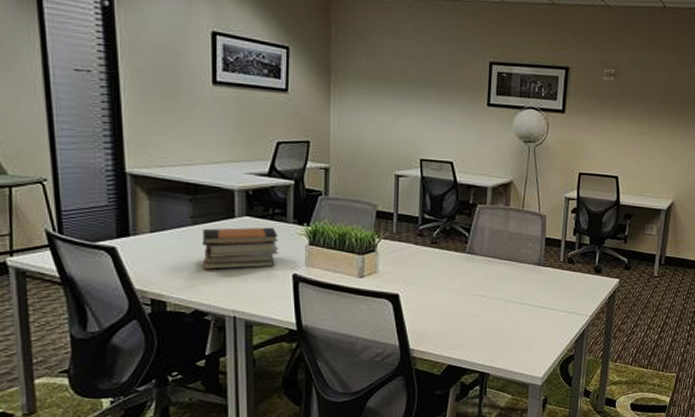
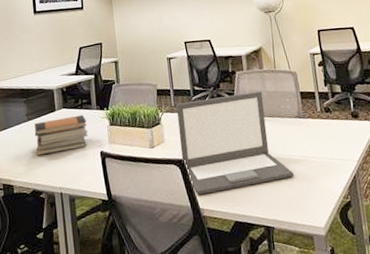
laptop: none [396,230,521,334] -> present [176,91,294,195]

